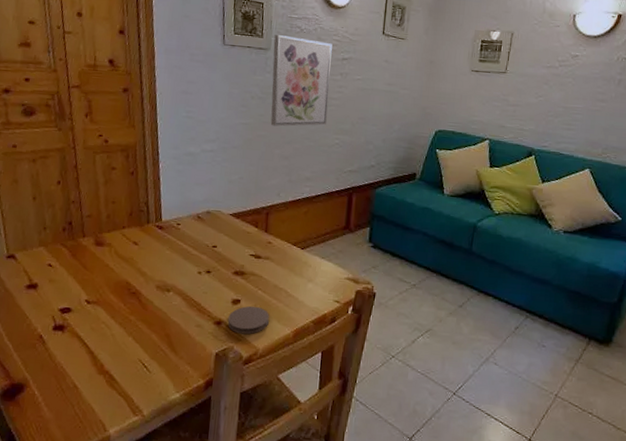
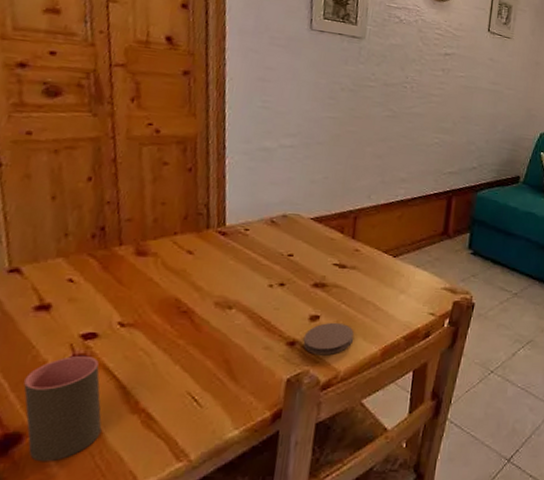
cup: none [22,325,78,408] -> present [23,355,102,462]
wall art: present [270,35,333,127] -> none [362,23,434,123]

